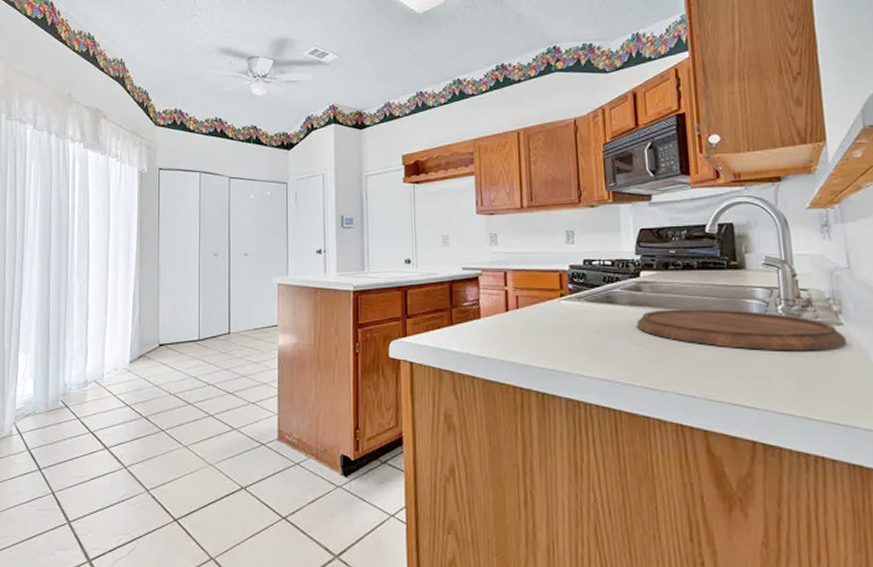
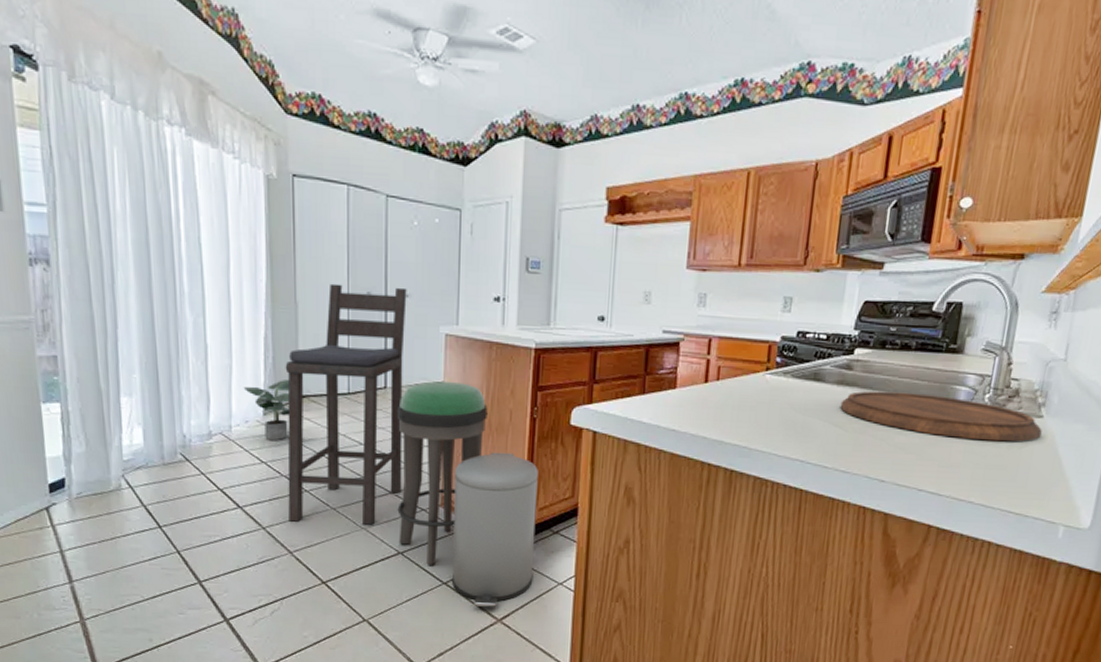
potted plant: none [114,331,163,386] -> present [243,380,305,441]
bar stool: none [147,248,246,461] -> present [285,283,407,525]
bar stool: none [239,324,317,501] -> present [396,381,489,567]
pedal bin: none [290,386,366,542] -> present [452,452,538,607]

